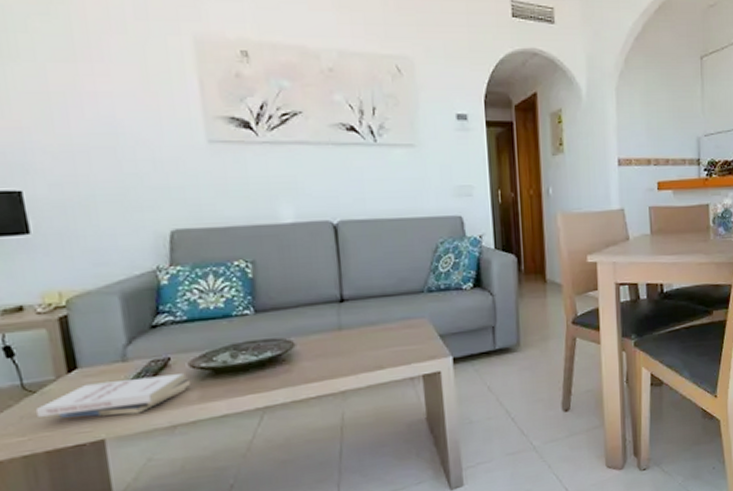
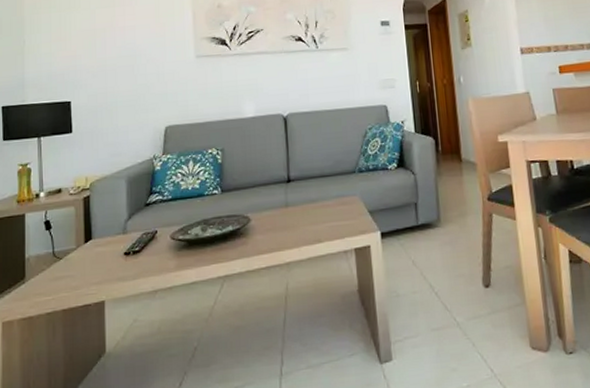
books: present [35,373,192,418] -> none [59,245,171,281]

